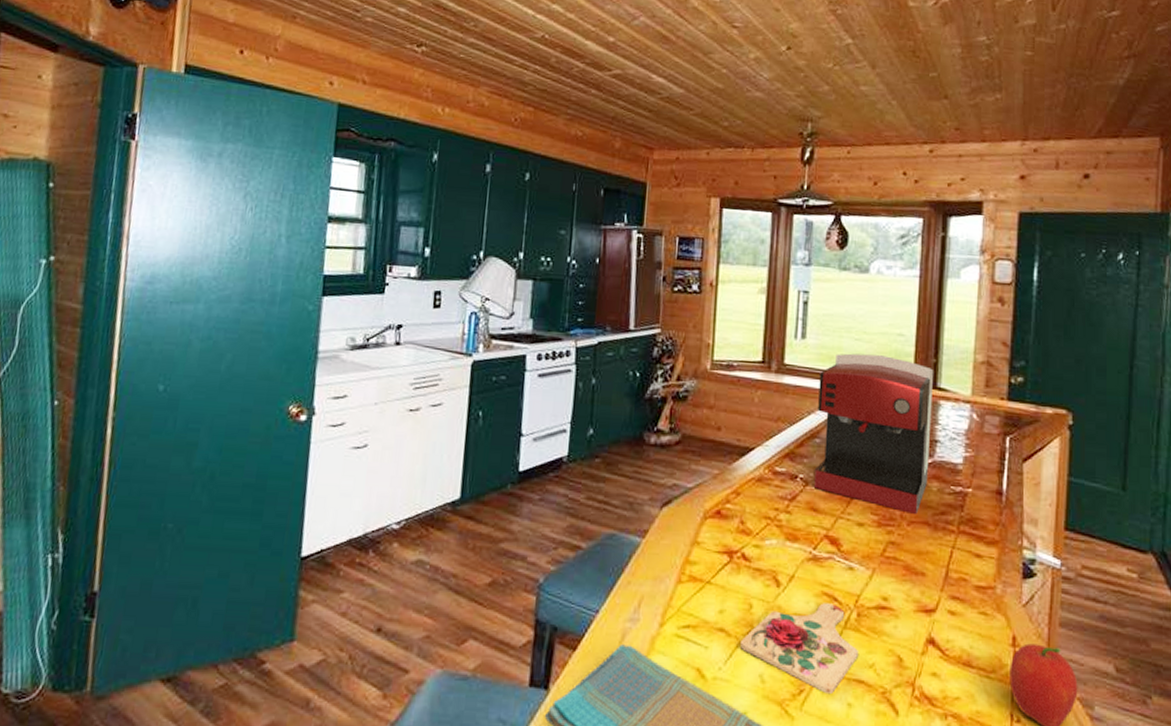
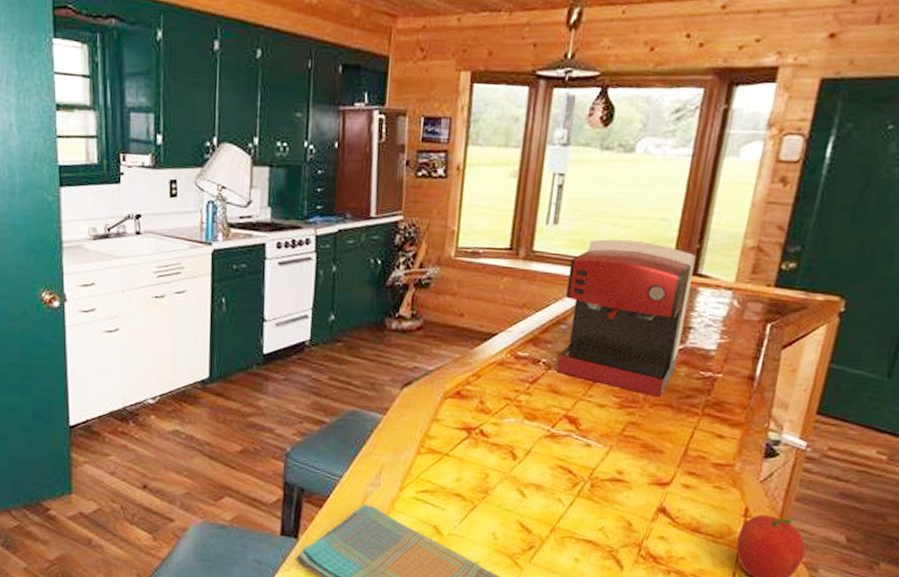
cutting board: present [741,603,858,695] -> none [475,474,589,551]

